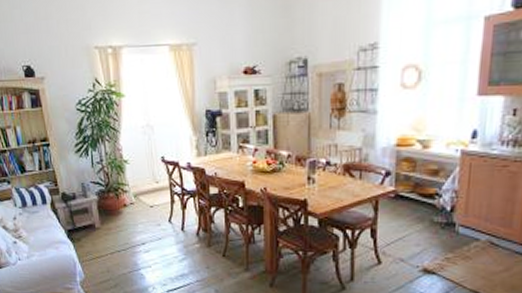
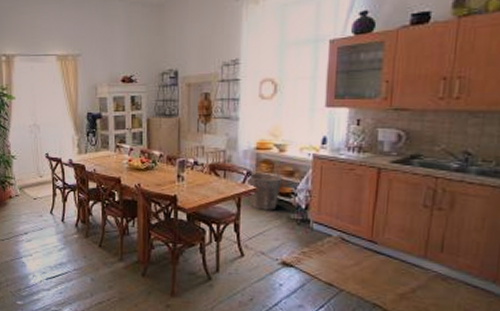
waste bin: none [385,172,426,214] -> present [246,173,283,210]

